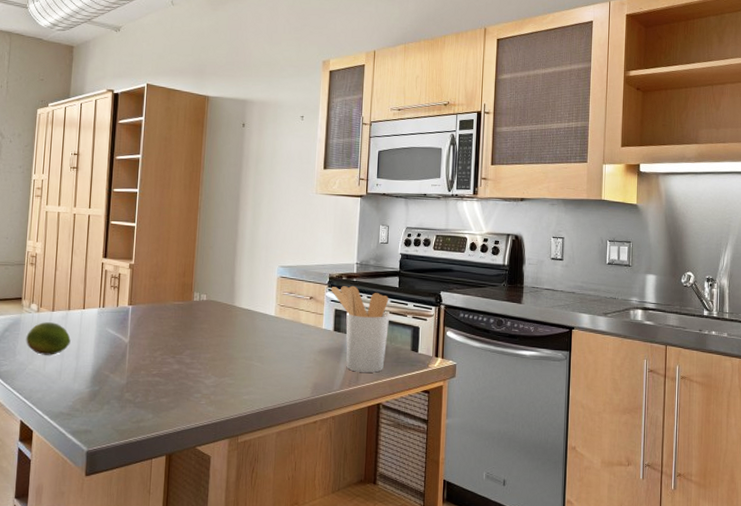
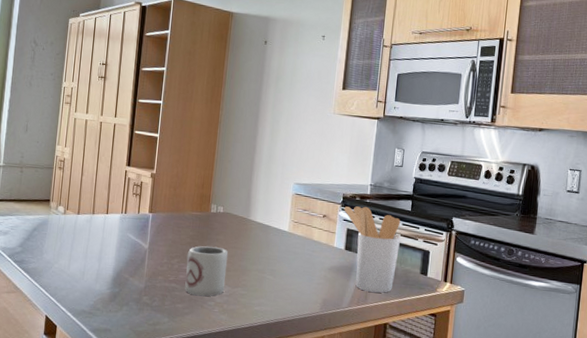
fruit: present [26,322,71,355] -> none [52,224,94,256]
cup: none [169,336,214,389] -> present [185,246,229,297]

